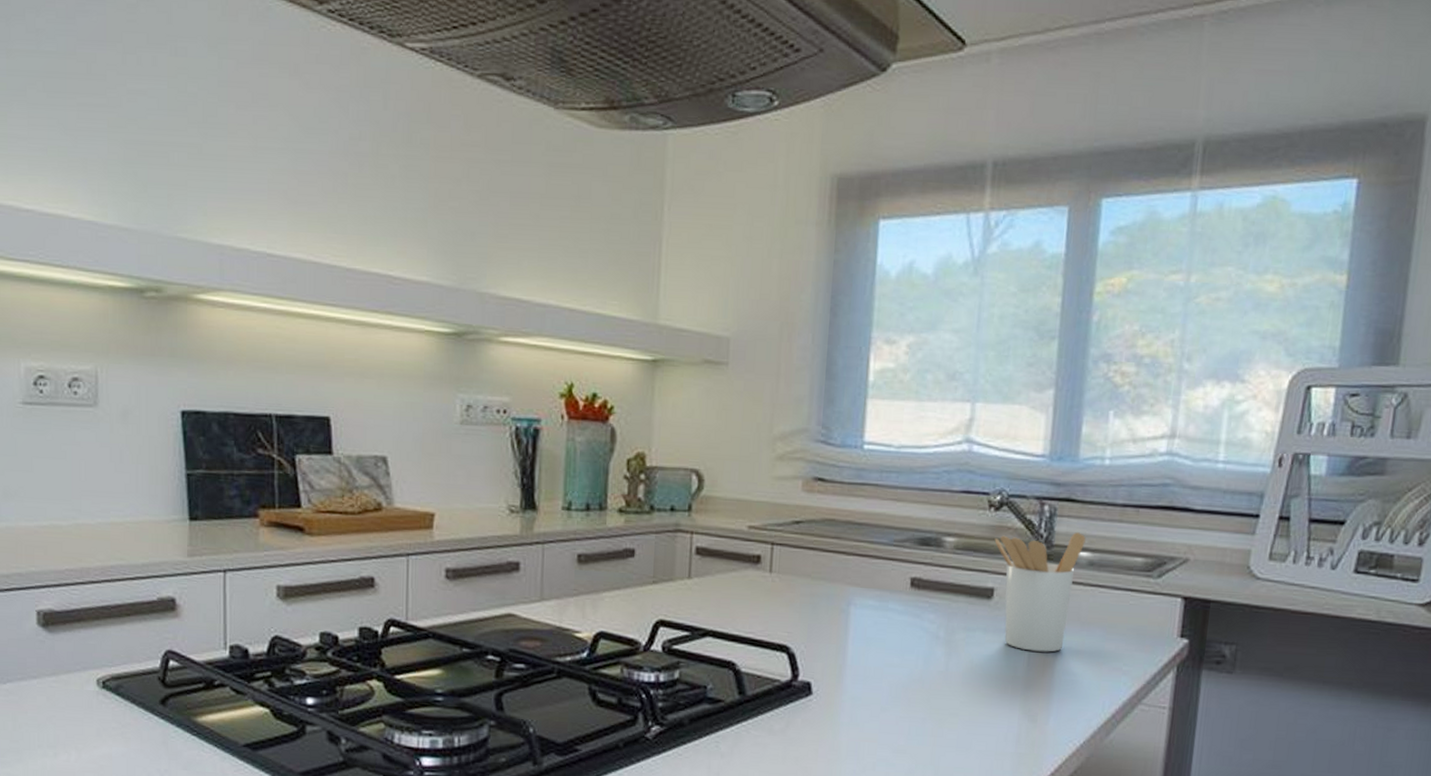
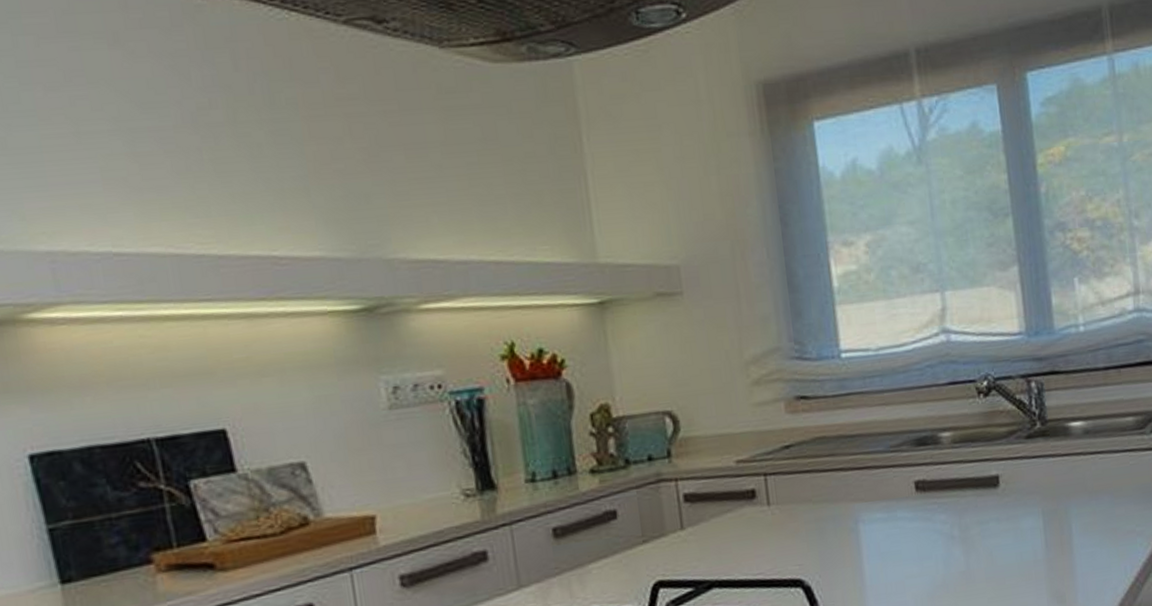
utensil holder: present [994,532,1086,652] -> none [989,403,1077,532]

